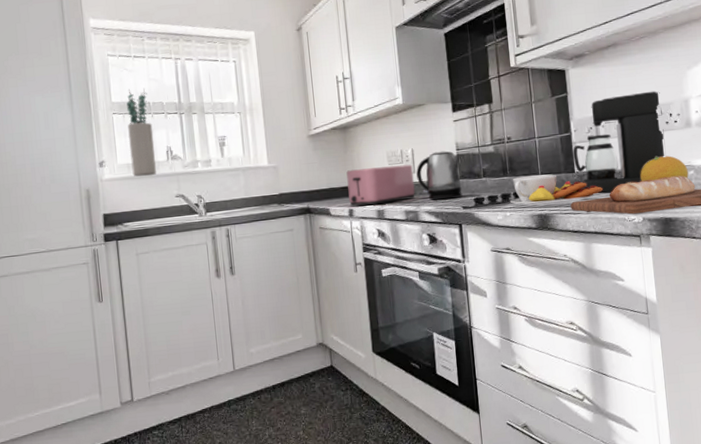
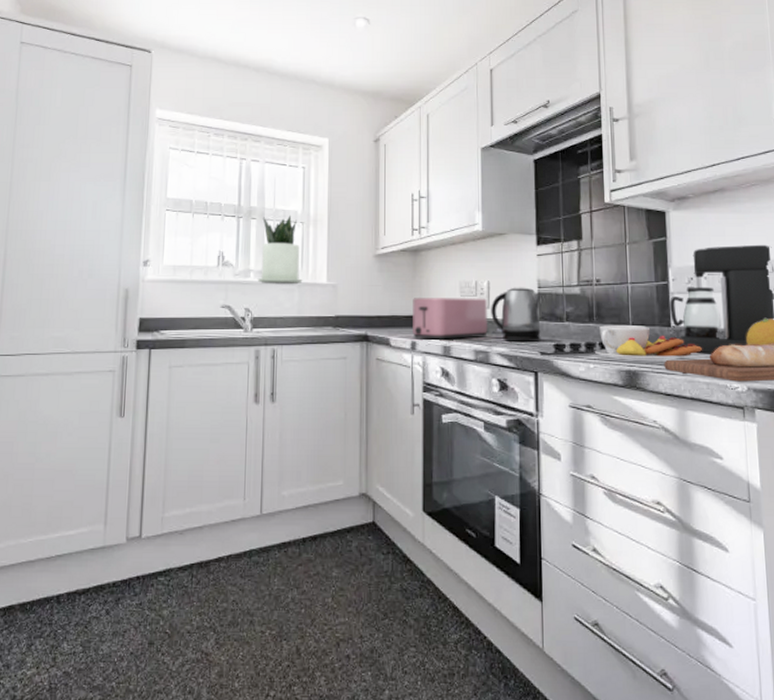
vase: present [126,88,157,177] -> none [178,185,207,282]
planter: none [202,106,246,172] -> present [257,215,303,285]

